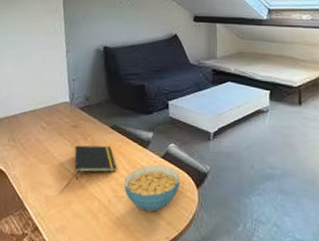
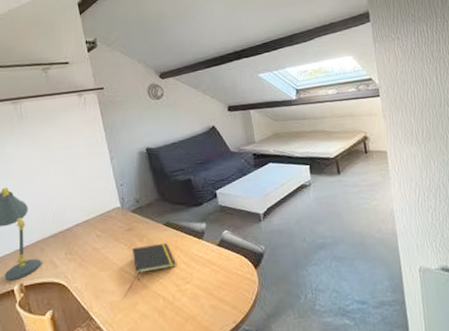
cereal bowl: present [124,165,180,211] -> none [185,253,239,300]

